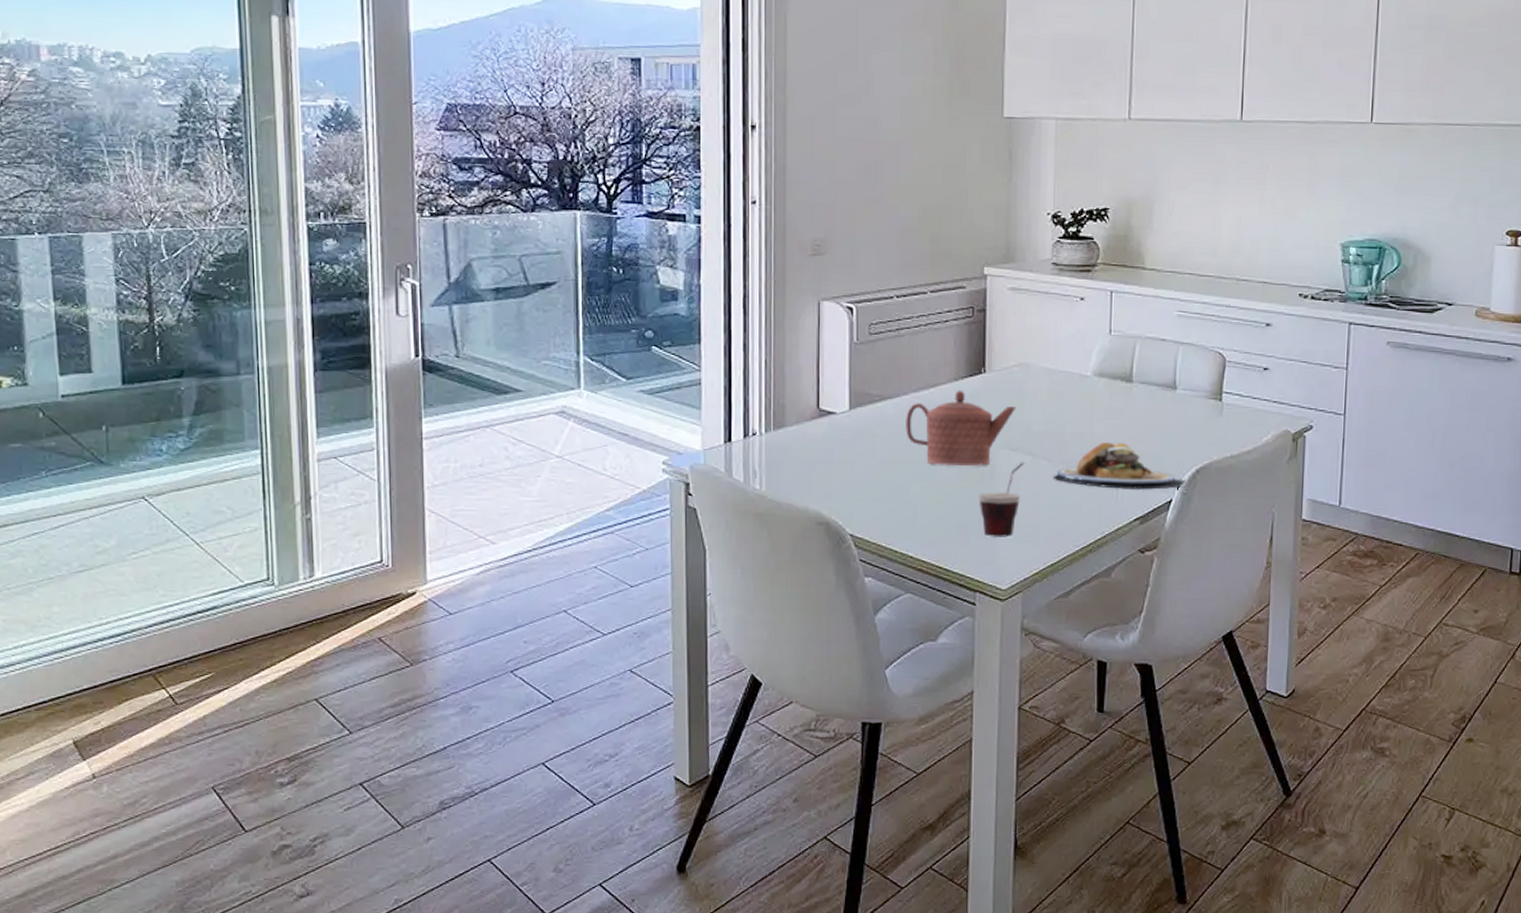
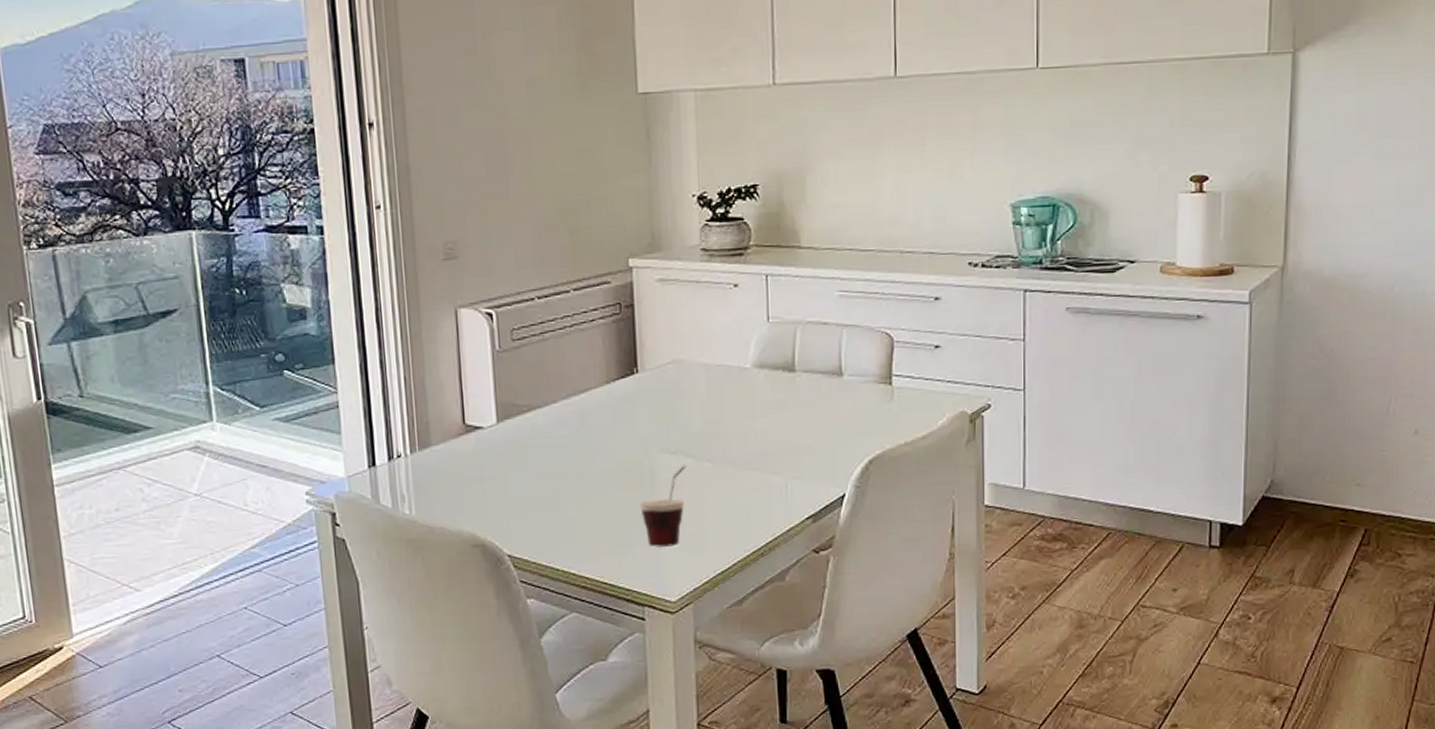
teapot: present [906,390,1017,467] -> none [557,393,674,476]
plate: present [1054,442,1186,490] -> none [718,437,859,487]

